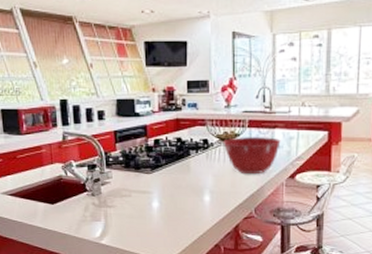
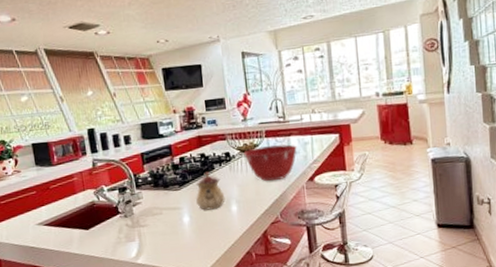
teapot: none [168,157,198,198] -> present [196,171,225,211]

